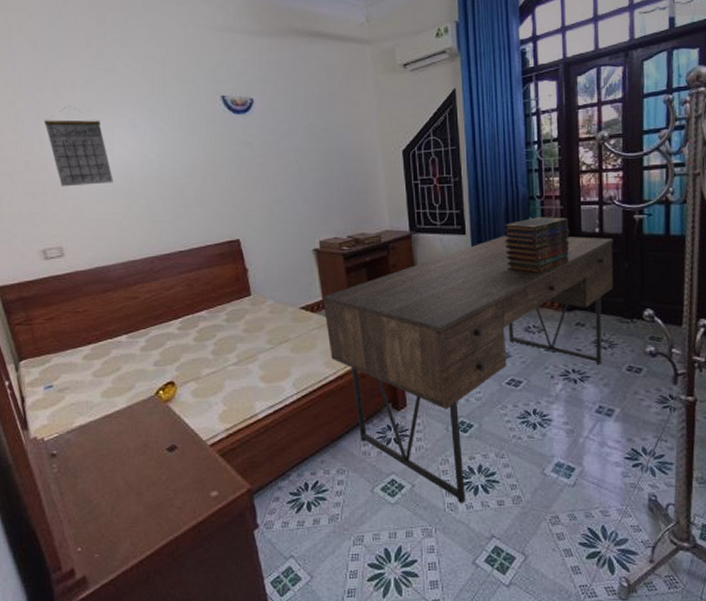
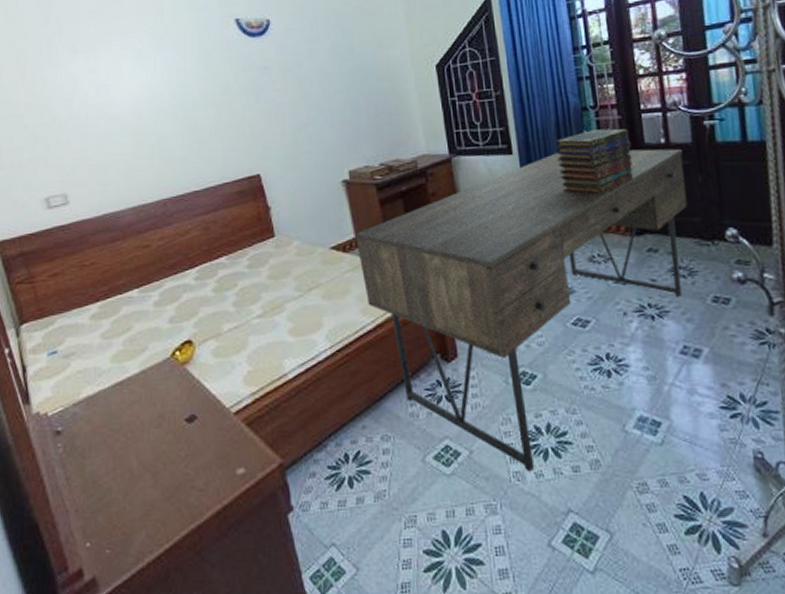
calendar: present [44,106,113,187] -> none [47,40,121,128]

